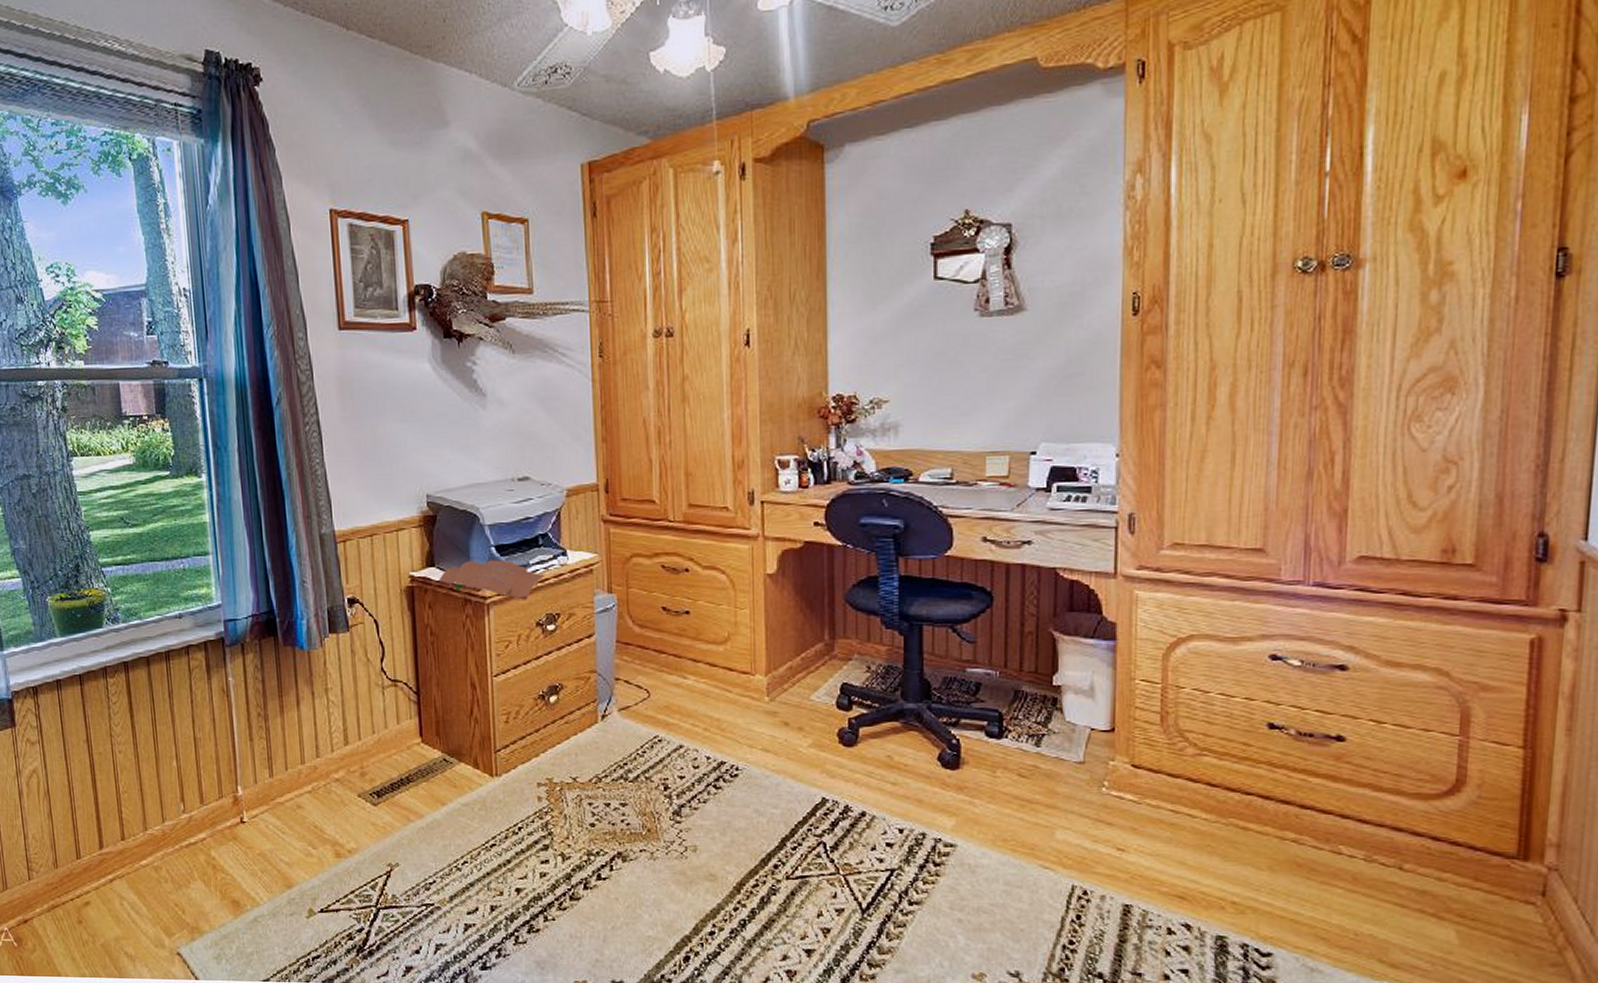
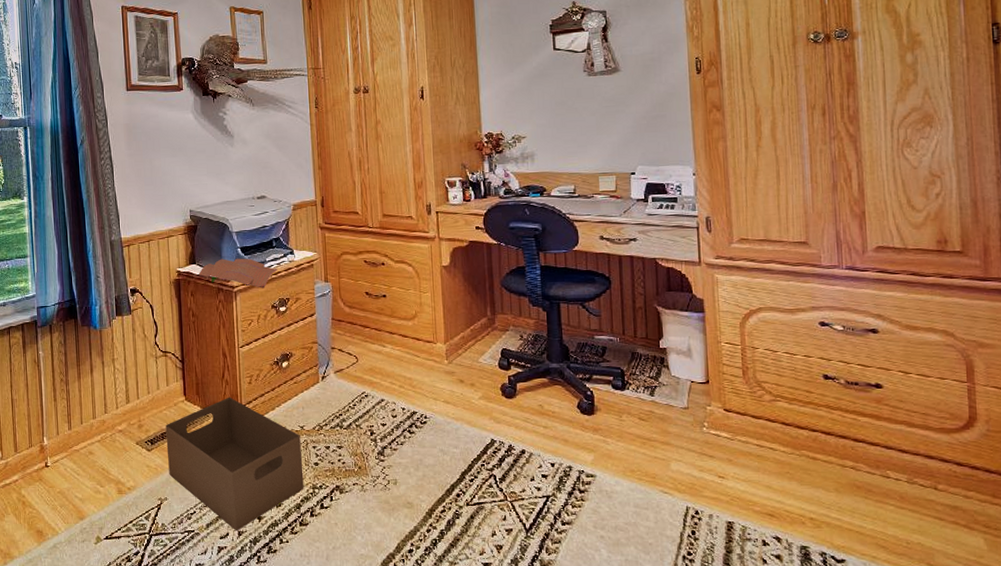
storage basket: none [396,739,576,906] -> present [165,397,304,531]

